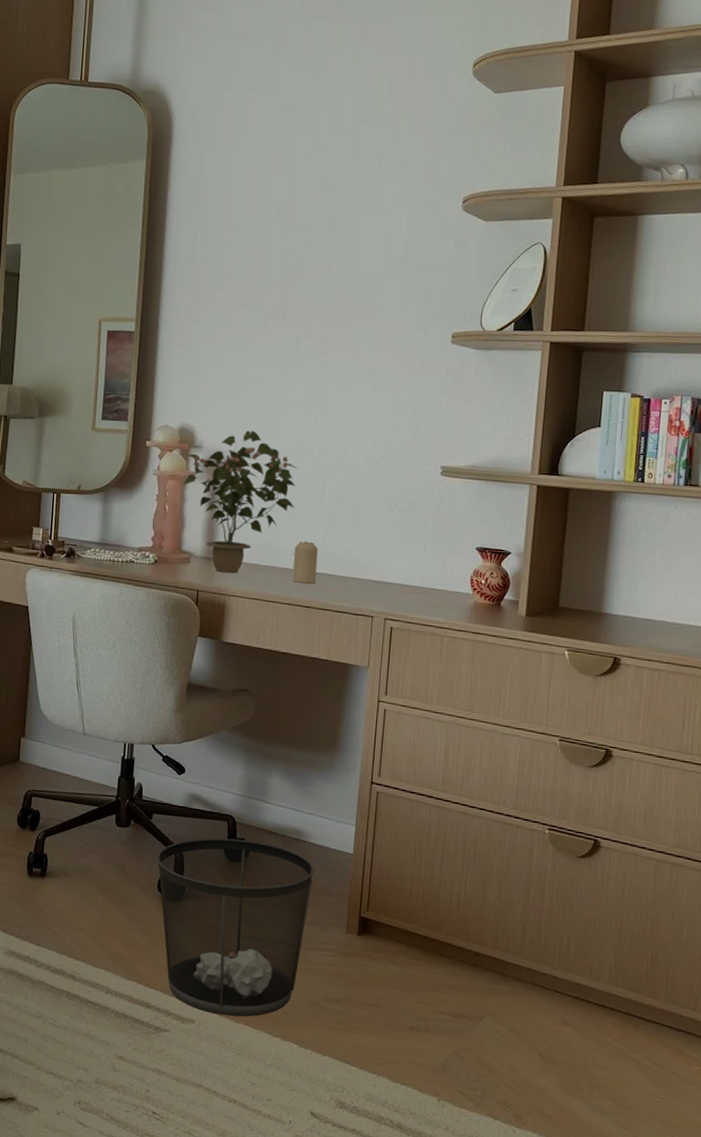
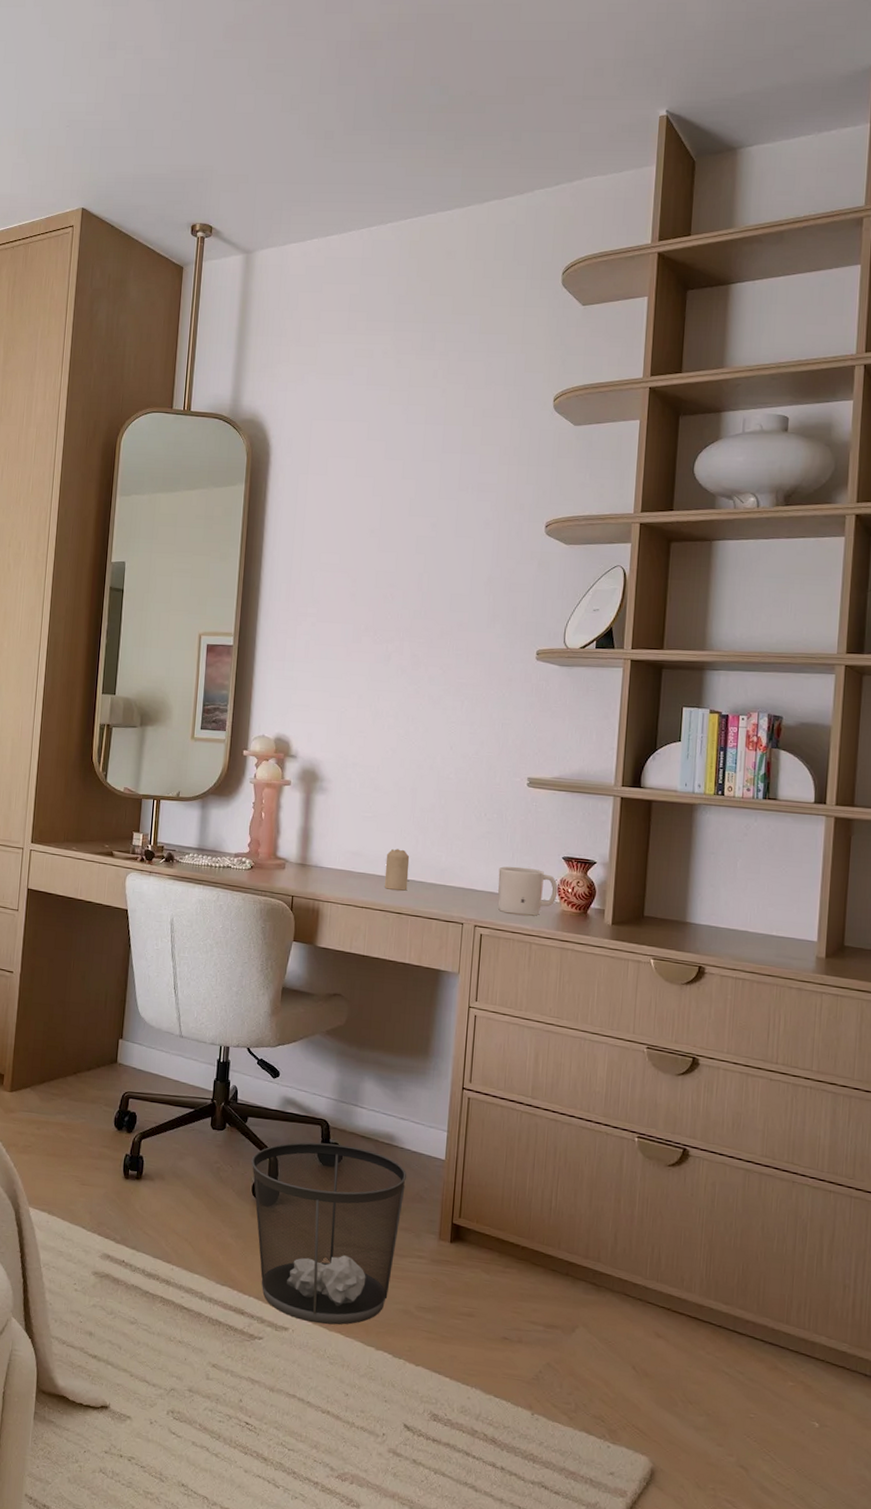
potted plant: present [183,430,298,574] -> none [279,741,389,880]
mug: none [408,557,471,609] -> present [497,866,558,917]

